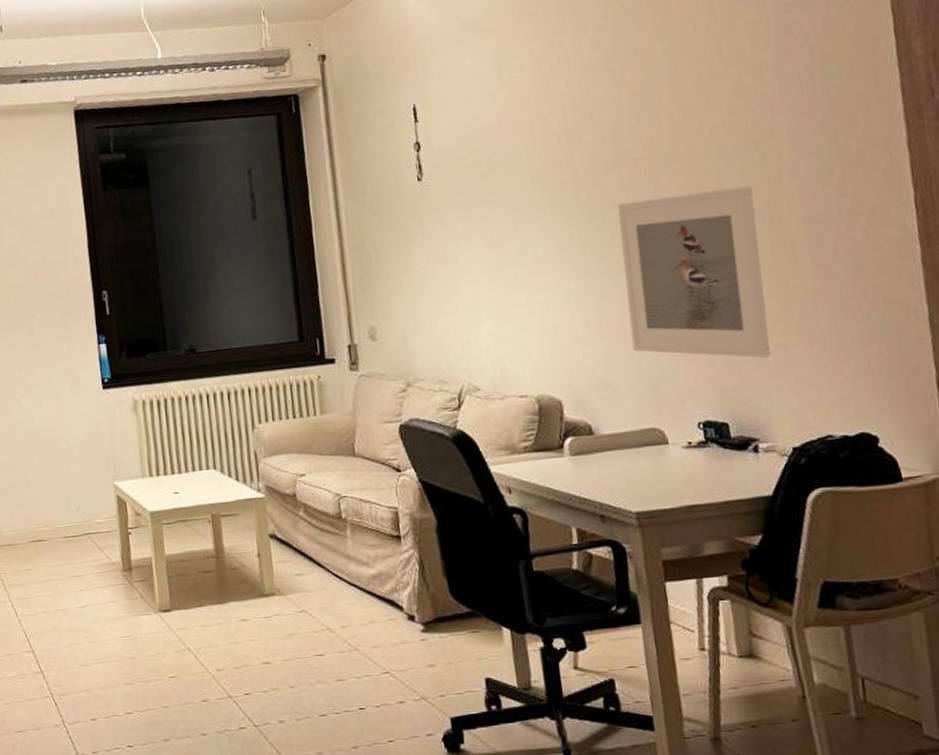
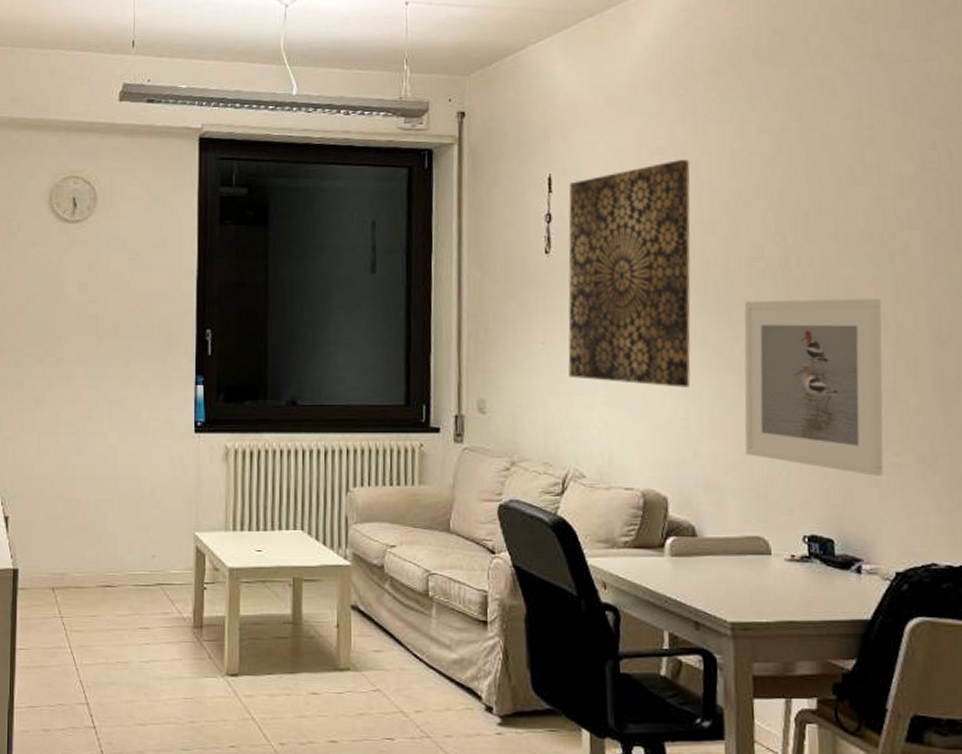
wall art: none [434,74,573,297] -> present [568,160,691,388]

